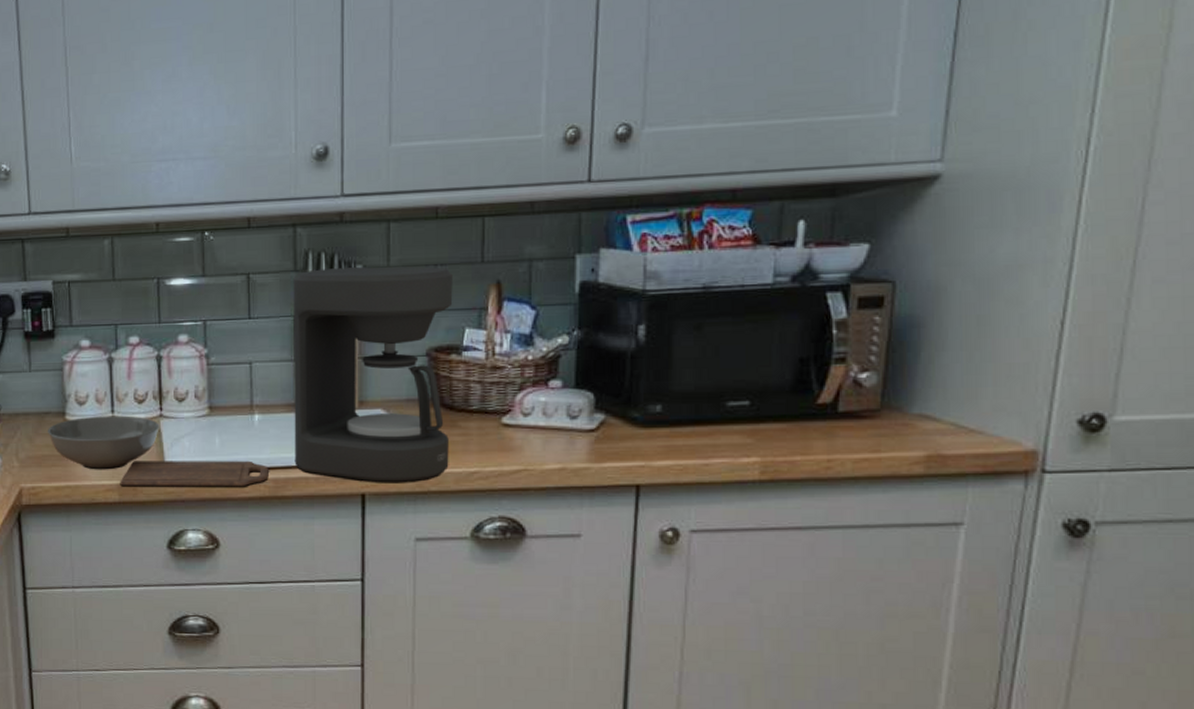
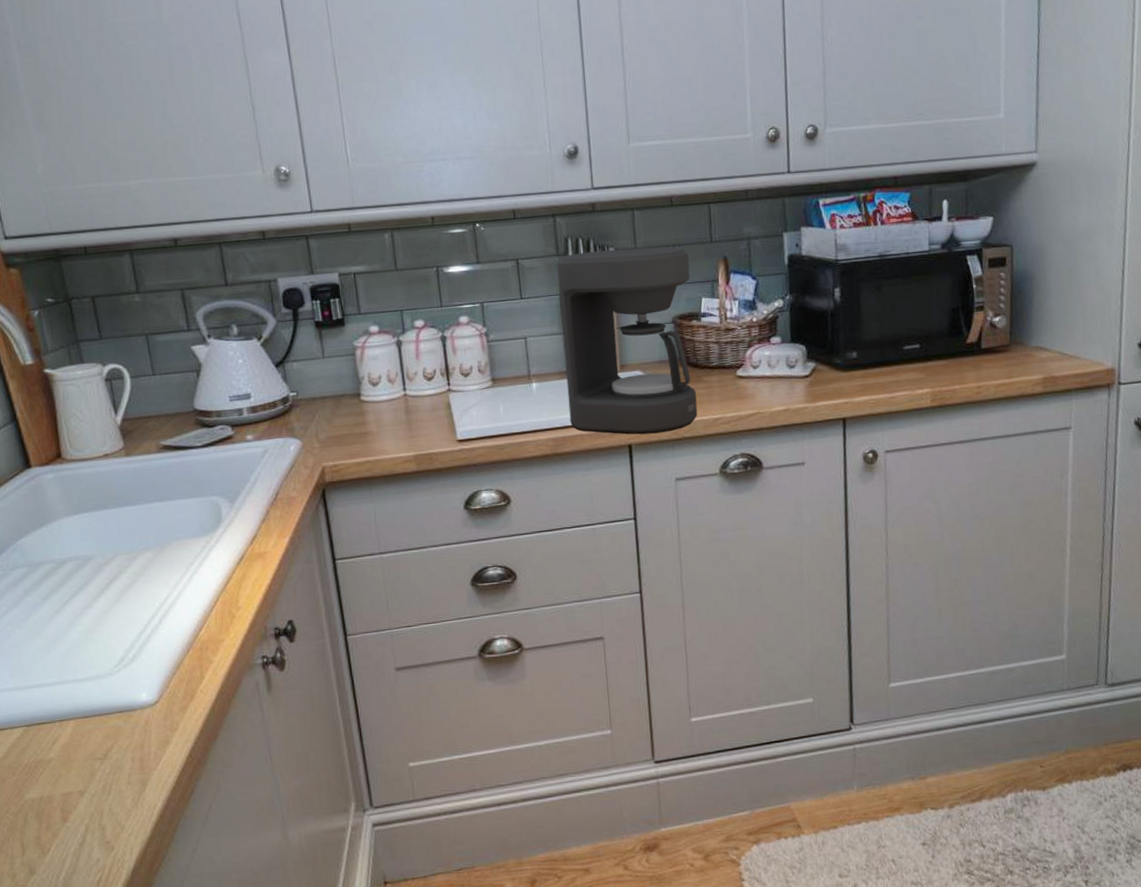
bowl: present [48,415,159,470] -> none [345,392,449,444]
cutting board: present [120,461,269,489] -> none [416,424,549,459]

